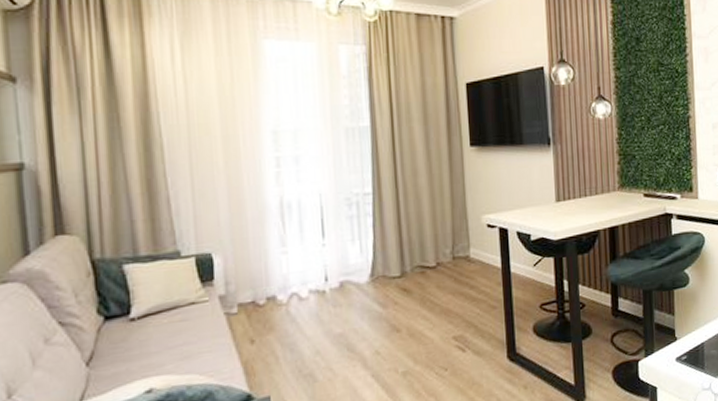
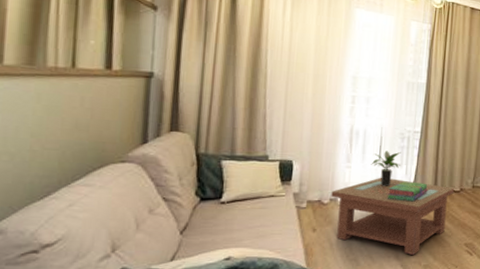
coffee table: none [267,260,429,361] -> present [331,177,455,255]
potted plant: none [313,223,353,273] -> present [371,150,401,186]
stack of books: none [339,261,393,289] -> present [386,181,428,202]

